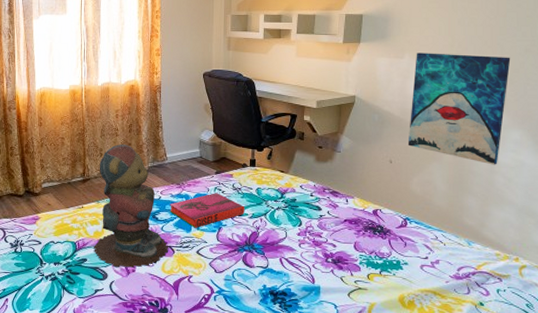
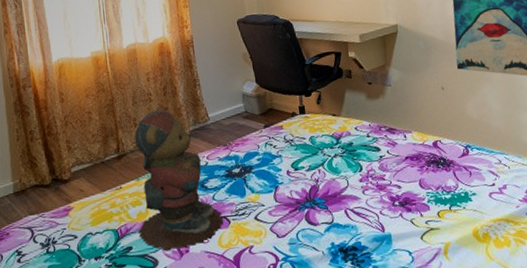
hardback book: present [170,193,245,228] -> none [219,148,301,192]

